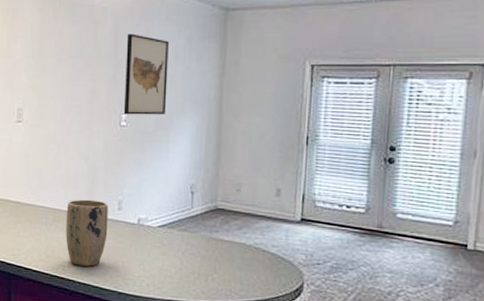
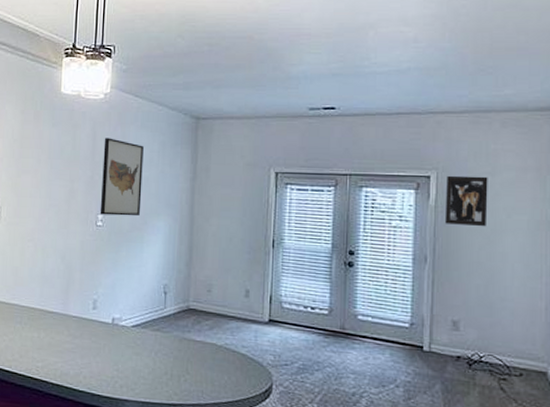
plant pot: present [66,199,108,267] -> none [40,298,83,367]

